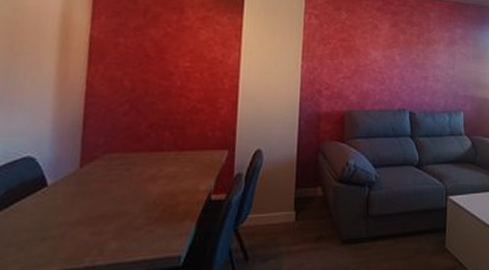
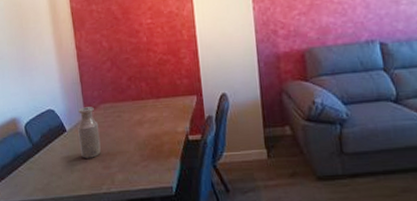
bottle: none [62,156,97,222] -> present [78,107,101,158]

